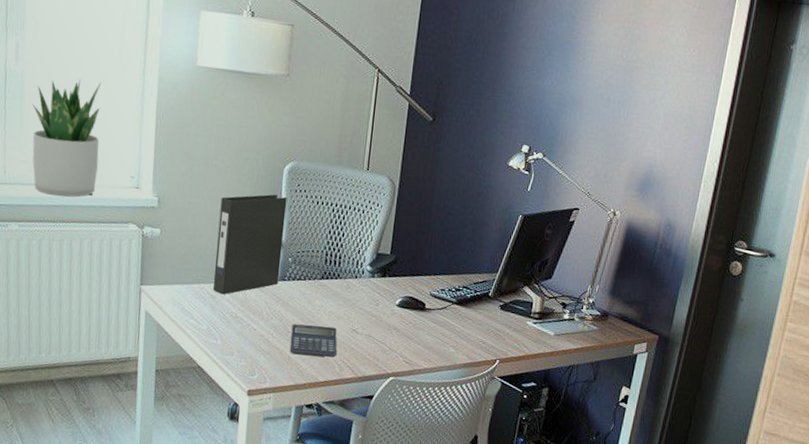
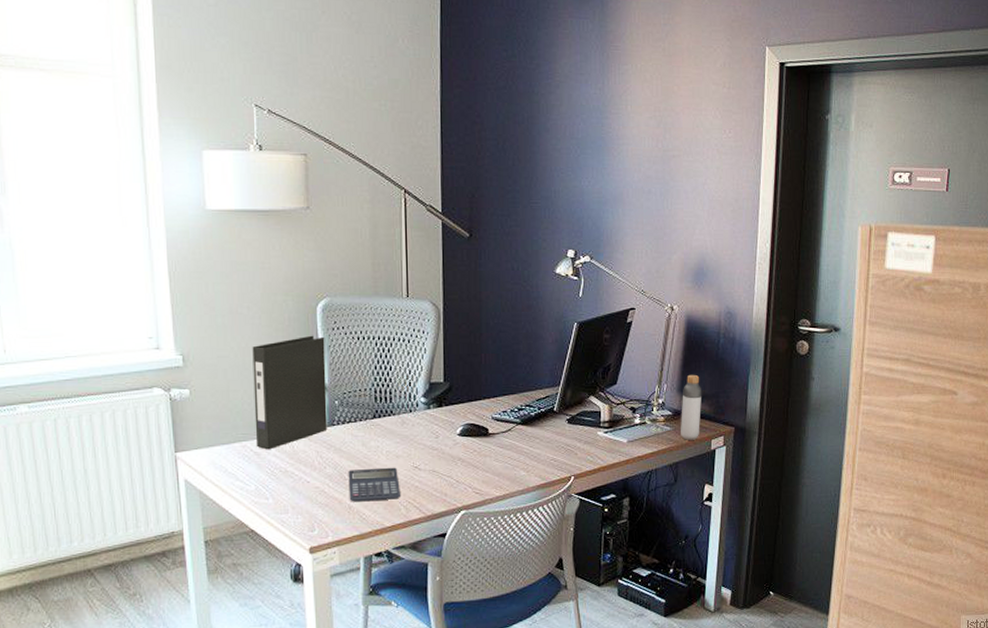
planter: present [32,79,101,198] -> none [26,240,111,370]
bottle: none [606,279,633,342] -> present [681,374,703,440]

